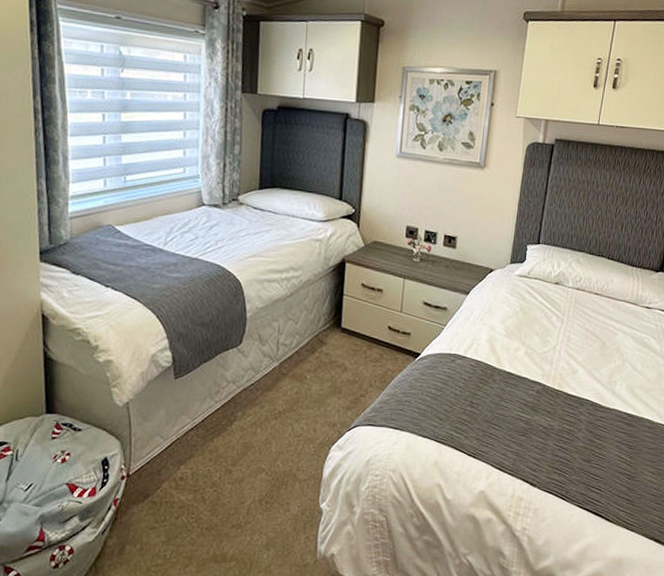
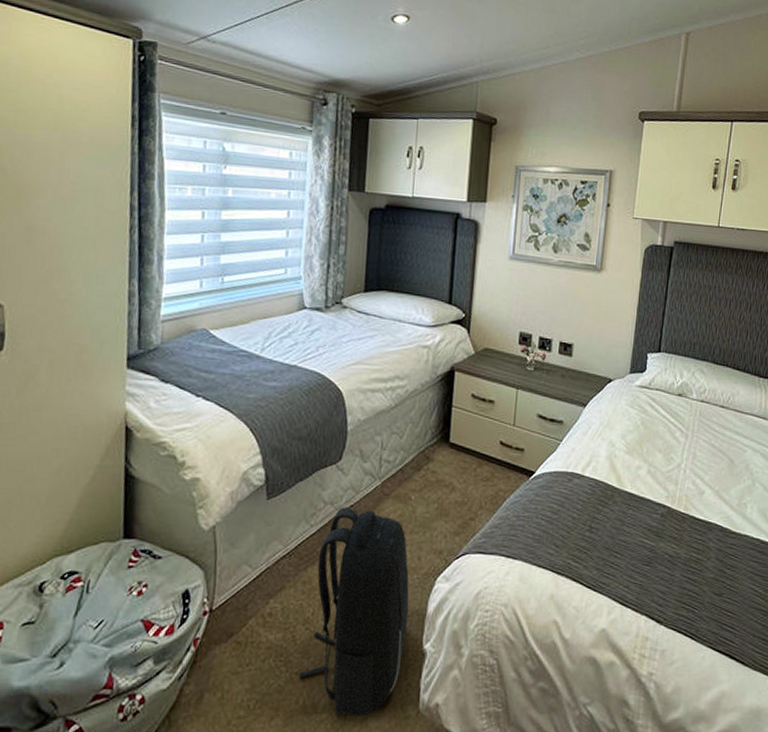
backpack: none [209,385,307,564] -> present [299,507,409,717]

